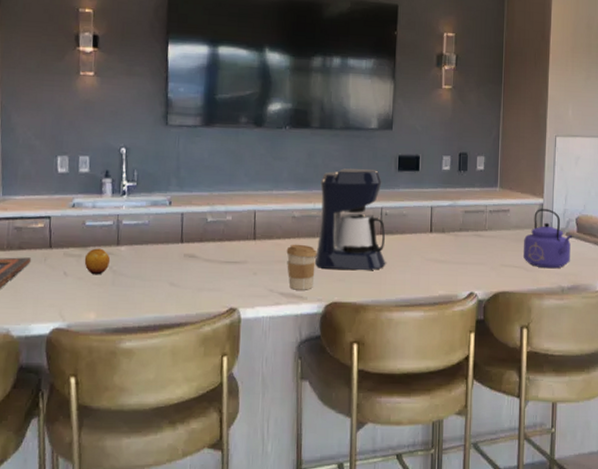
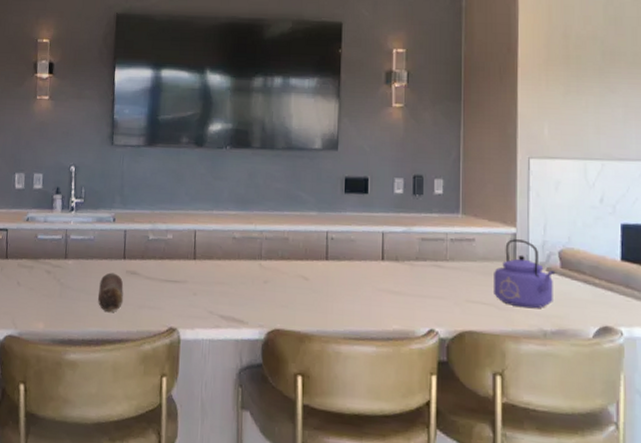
fruit: present [84,248,111,275] -> none [35,260,59,287]
candle: none [154,257,182,298] -> present [98,272,124,313]
coffee cup: present [286,244,317,290] -> none [226,265,258,315]
coffee maker: present [315,168,386,271] -> none [256,189,333,298]

